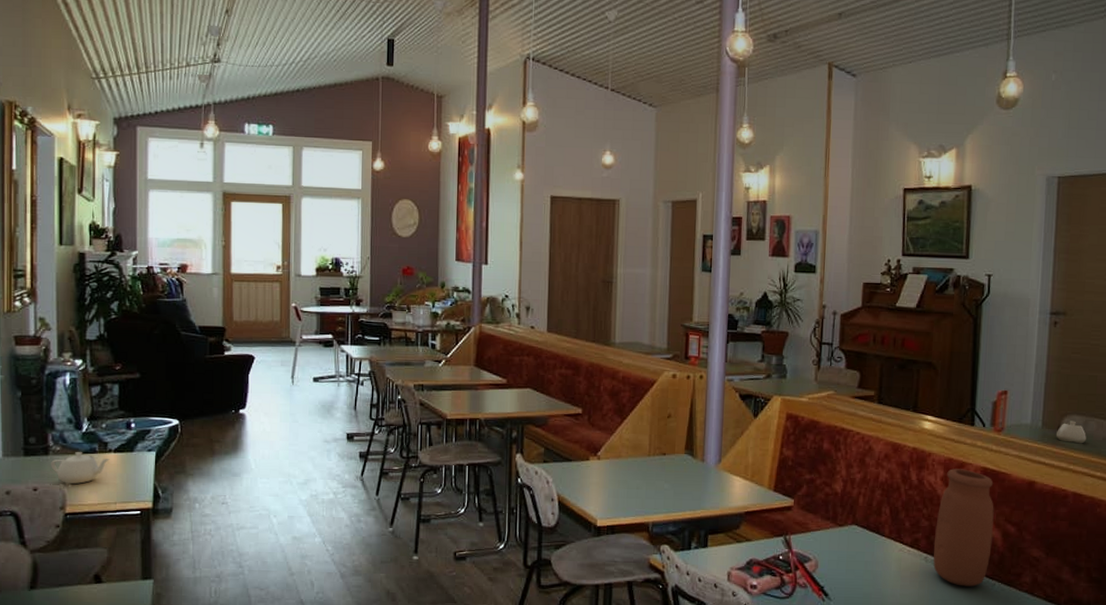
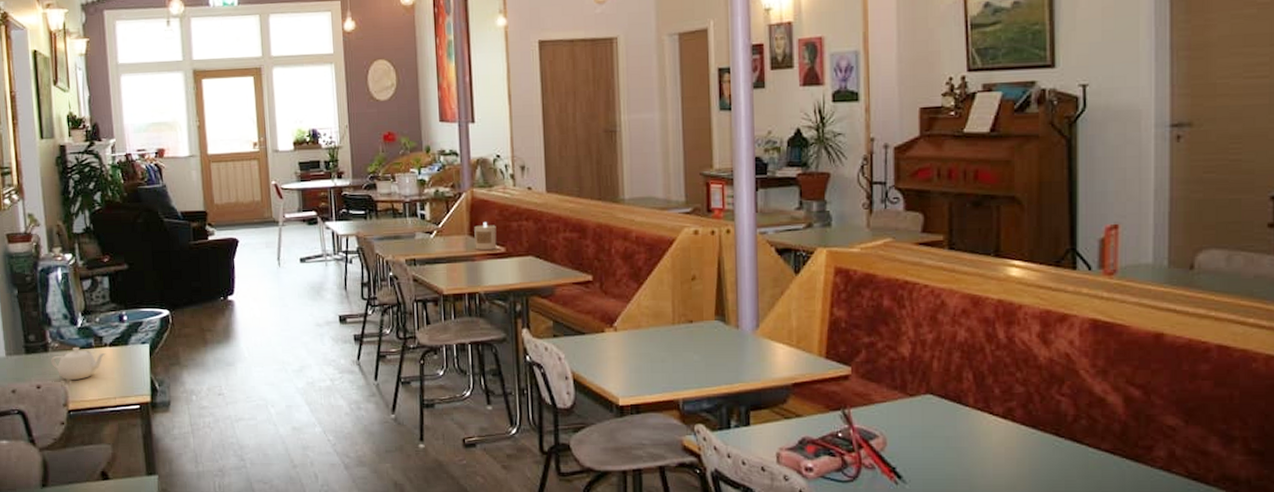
candle: none [479,354,500,380] -> present [474,221,497,250]
vase: present [933,468,994,587] -> none [1034,322,1110,463]
sugar bowl: present [1055,421,1087,444] -> none [1188,256,1231,285]

